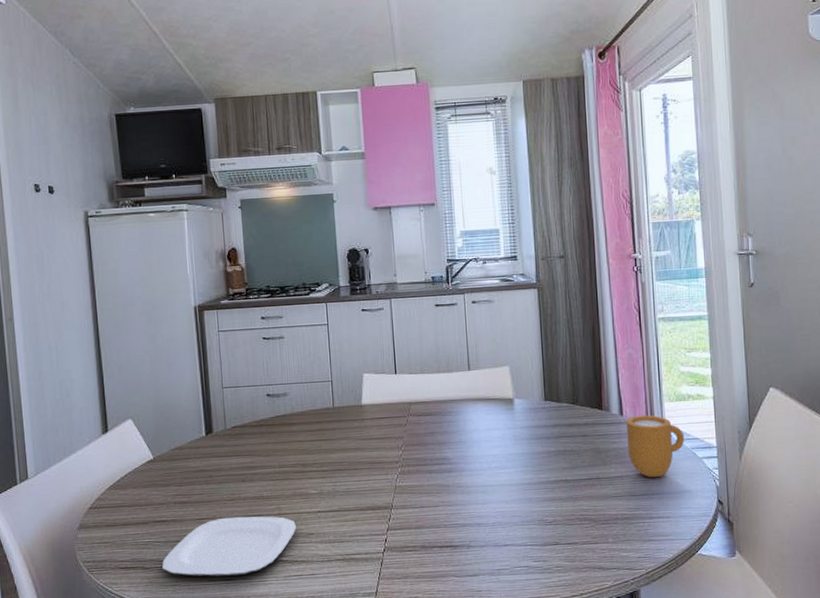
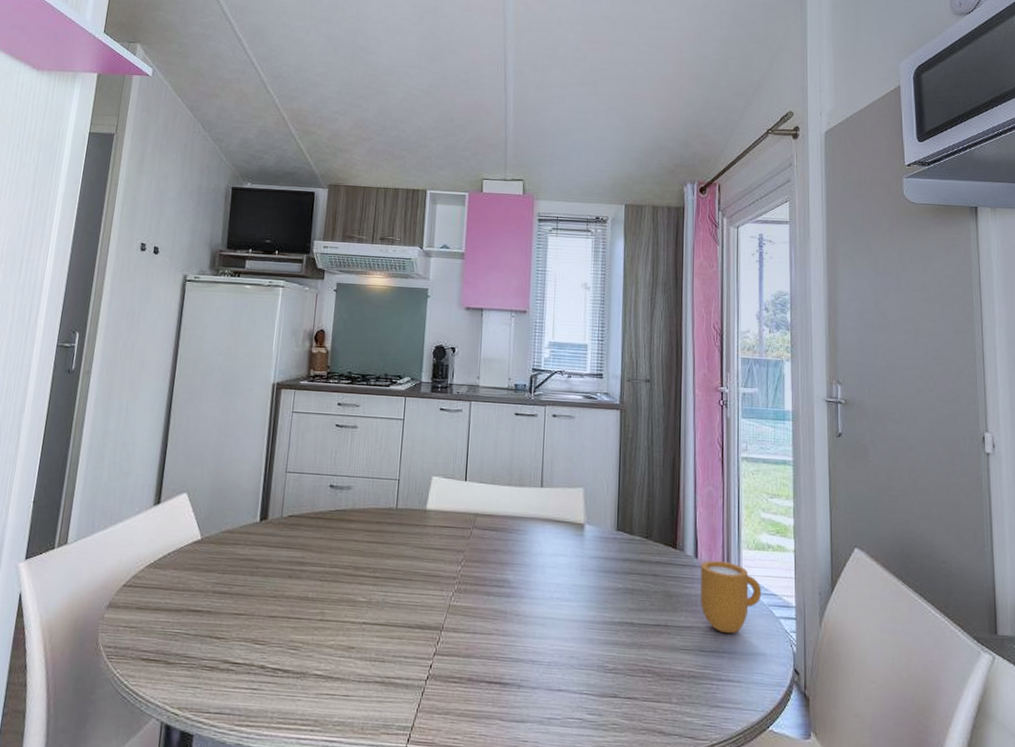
plate: present [162,516,296,577] -> none [187,615,337,686]

